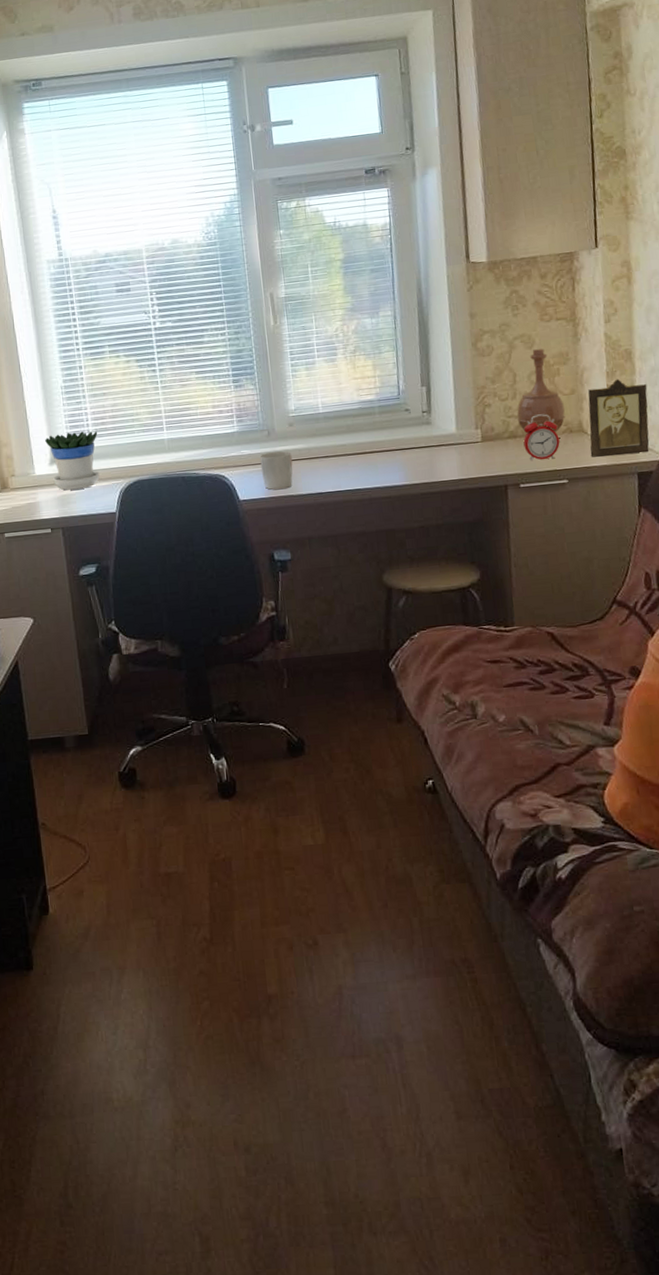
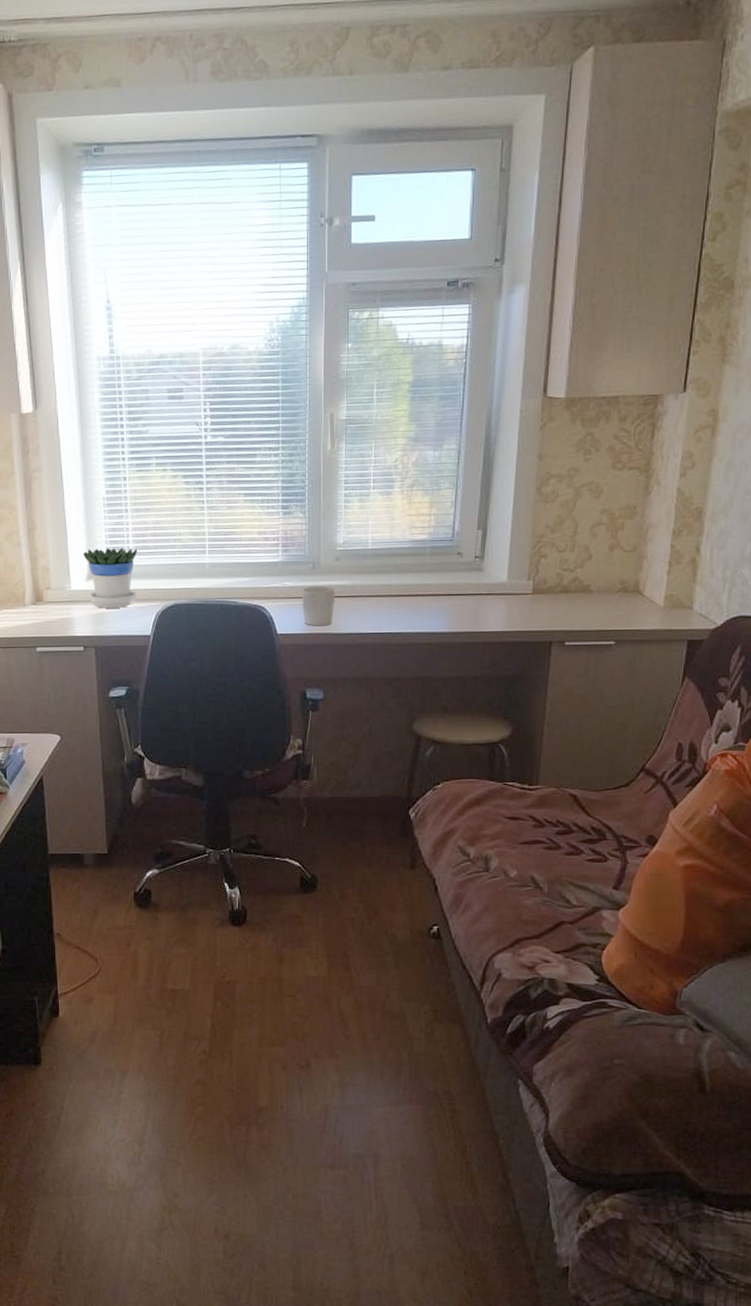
bottle: present [517,348,565,433] -> none [572,498,623,590]
alarm clock: present [523,414,560,461] -> none [575,570,613,619]
photo frame: present [588,379,650,457] -> none [642,539,713,621]

